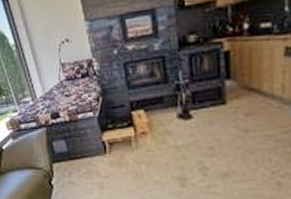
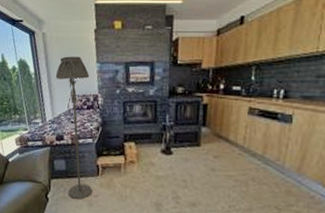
floor lamp: none [39,16,101,184] -> present [55,56,92,200]

